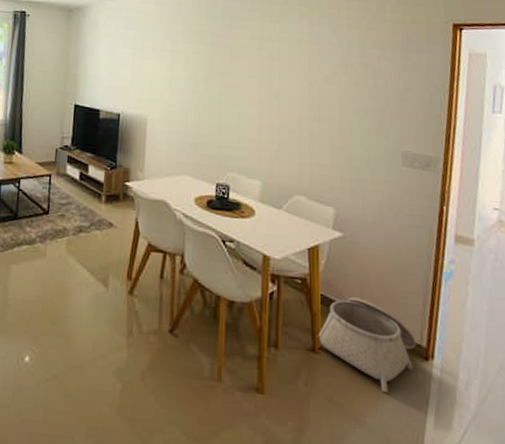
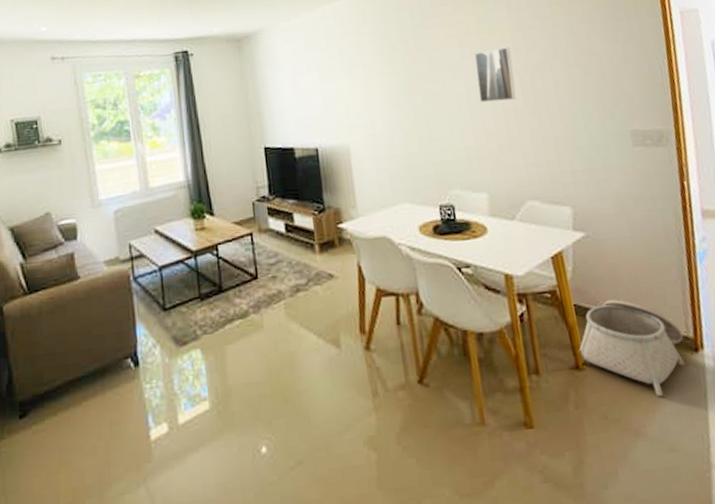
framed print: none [270,56,306,104] -> present [474,47,516,103]

